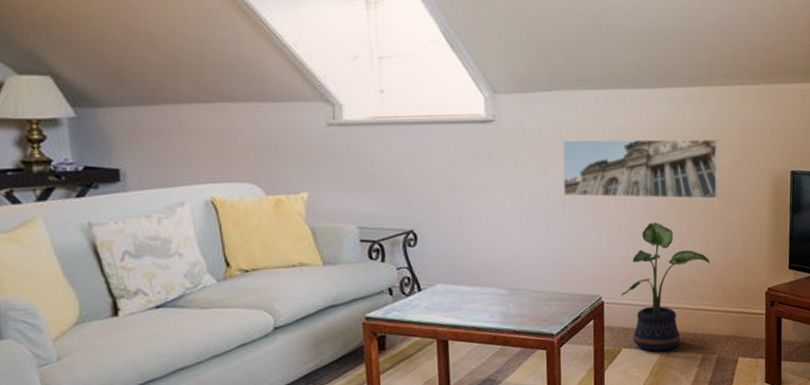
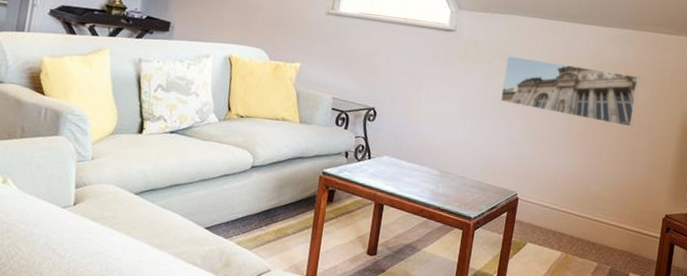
potted plant: present [620,222,710,352] -> none [533,137,616,253]

